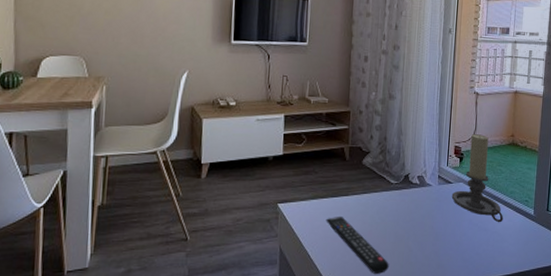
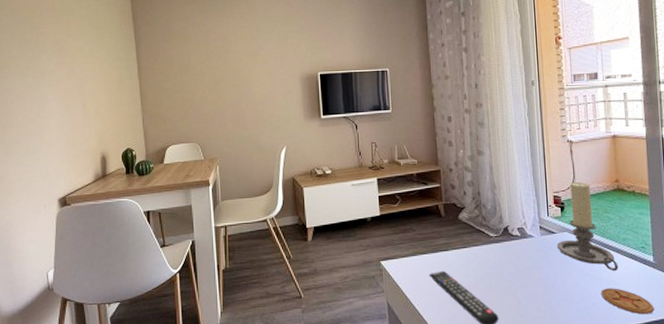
coaster: none [484,239,528,265] -> present [600,288,654,315]

